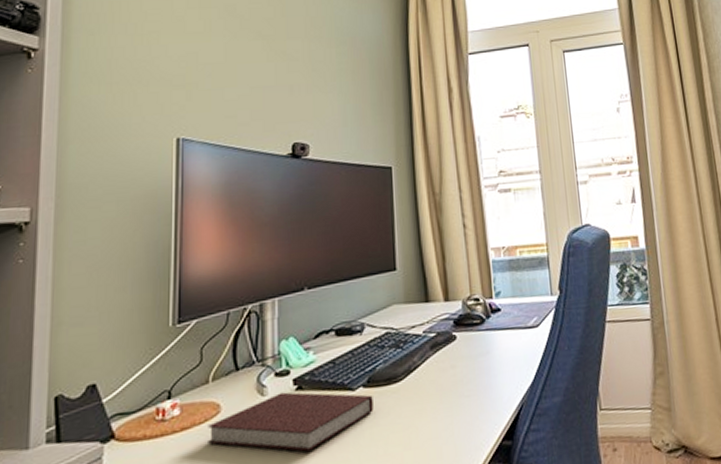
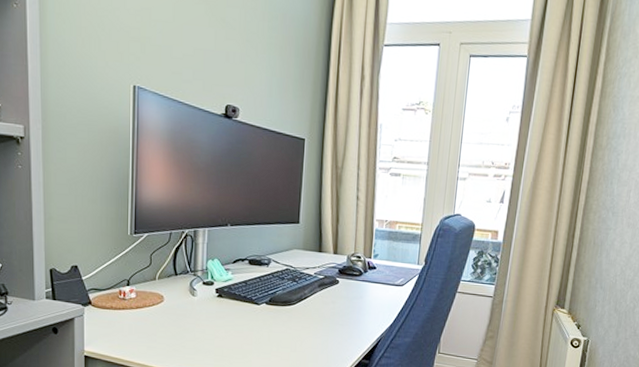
notebook: present [208,392,374,452] -> none [154,296,272,339]

